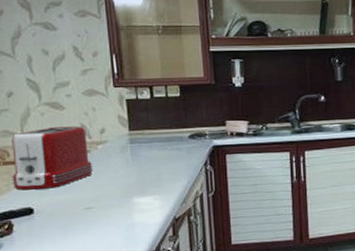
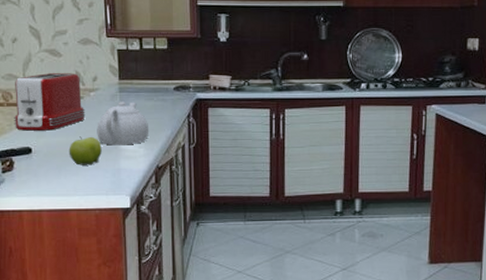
fruit: none [75,191,113,223] -> present [68,136,102,166]
teapot: none [106,153,164,200] -> present [97,102,150,146]

